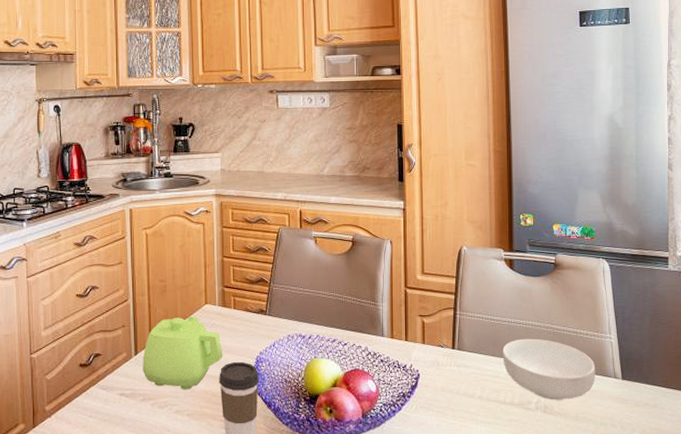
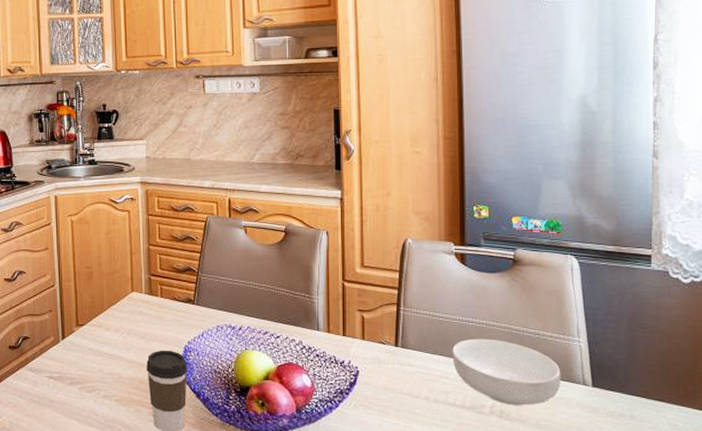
teapot: present [142,316,223,390] -> none [70,303,151,376]

